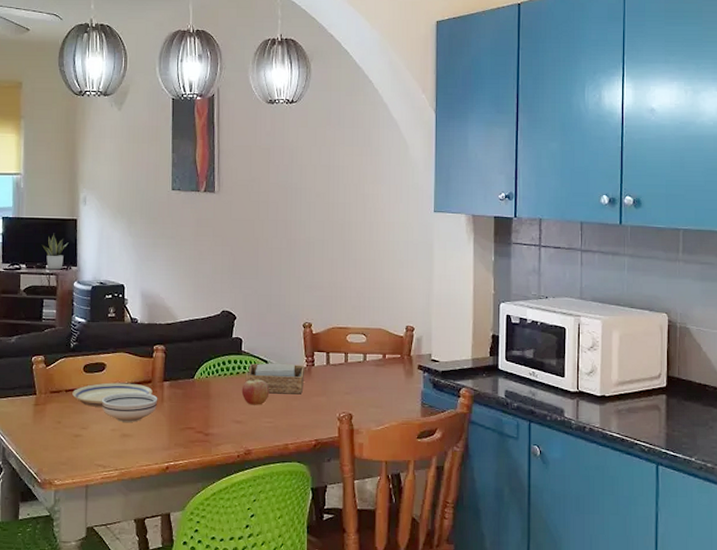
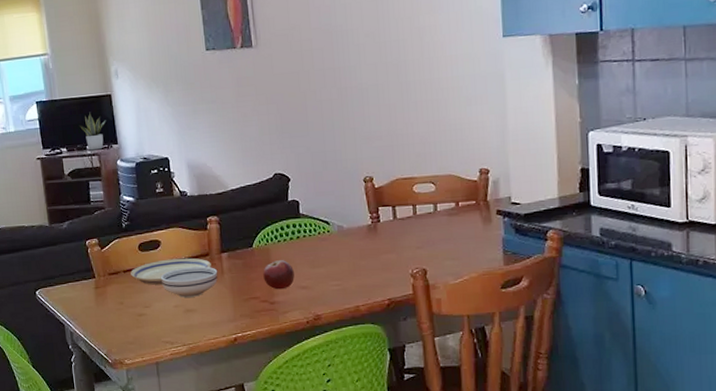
fruit: none [201,393,231,422] -> present [263,260,295,290]
fruit: present [241,377,270,405] -> none [304,240,334,269]
napkin holder: present [245,363,305,395] -> none [306,222,371,255]

